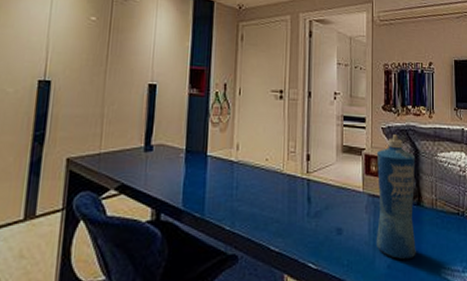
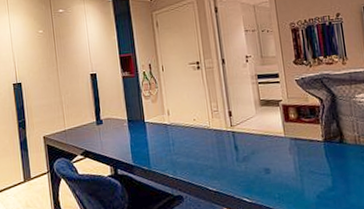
squeeze bottle: present [376,135,416,260] -> none [293,84,344,191]

